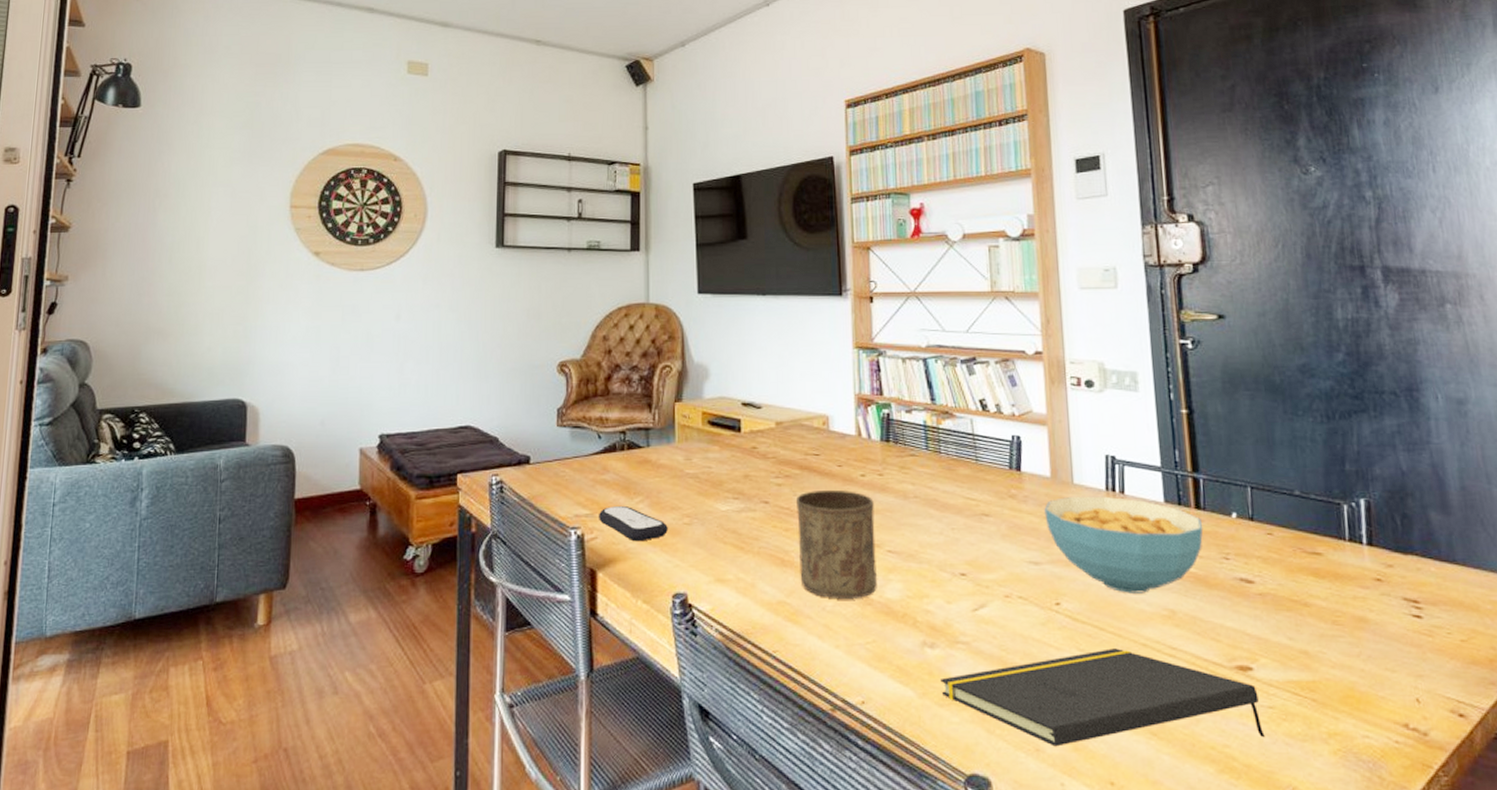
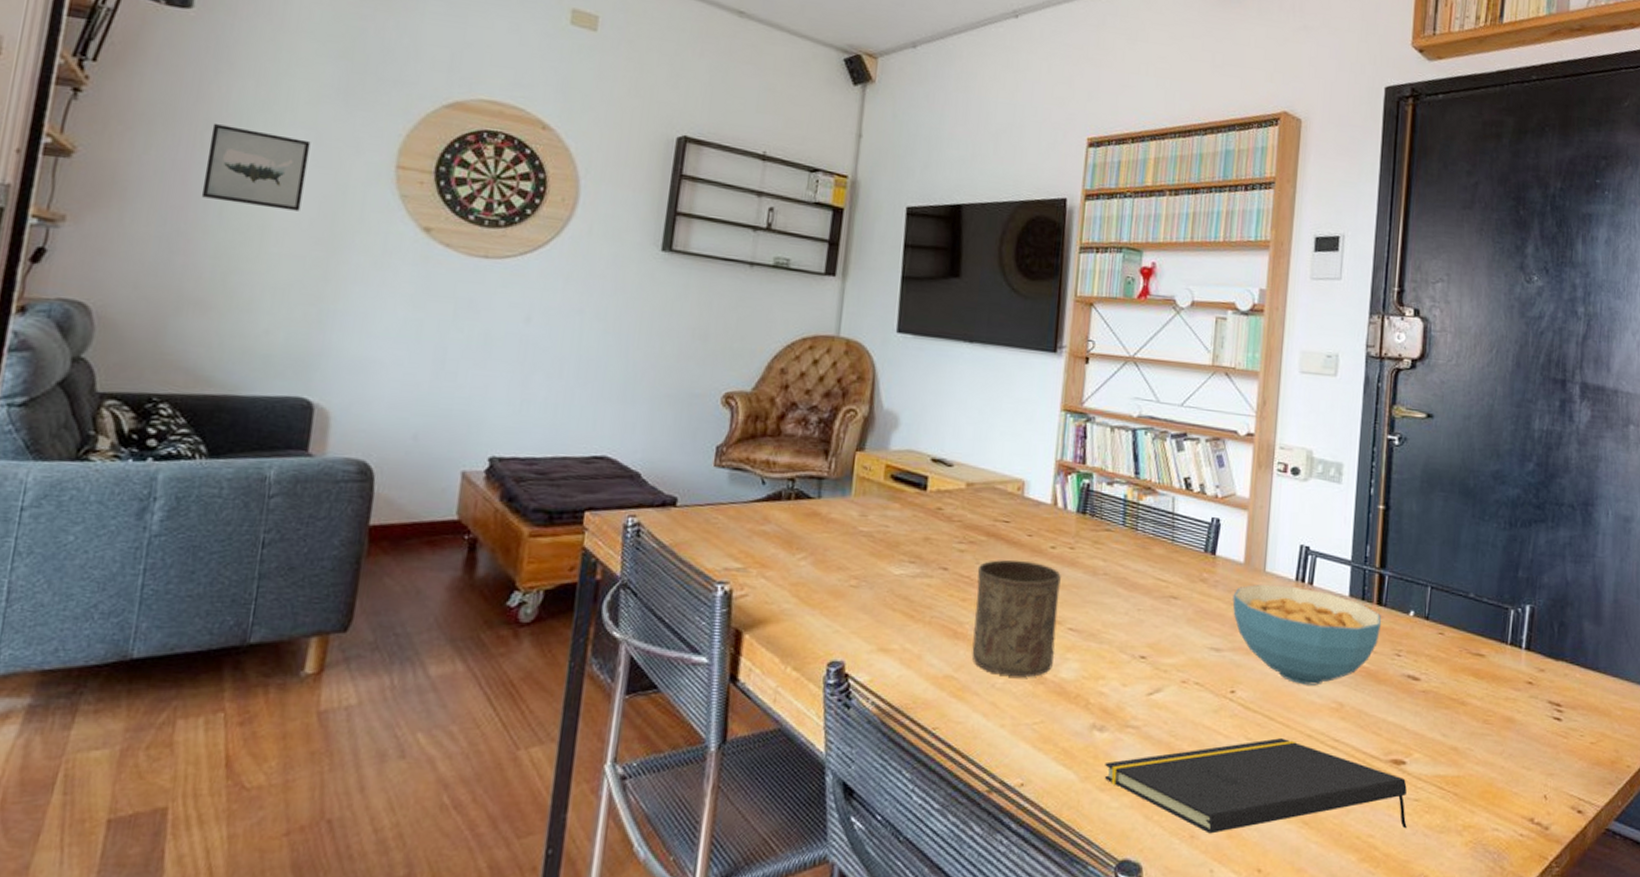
wall art: none [156,192,228,252] -> present [201,124,311,211]
remote control: present [598,505,668,542] -> none [751,560,832,603]

